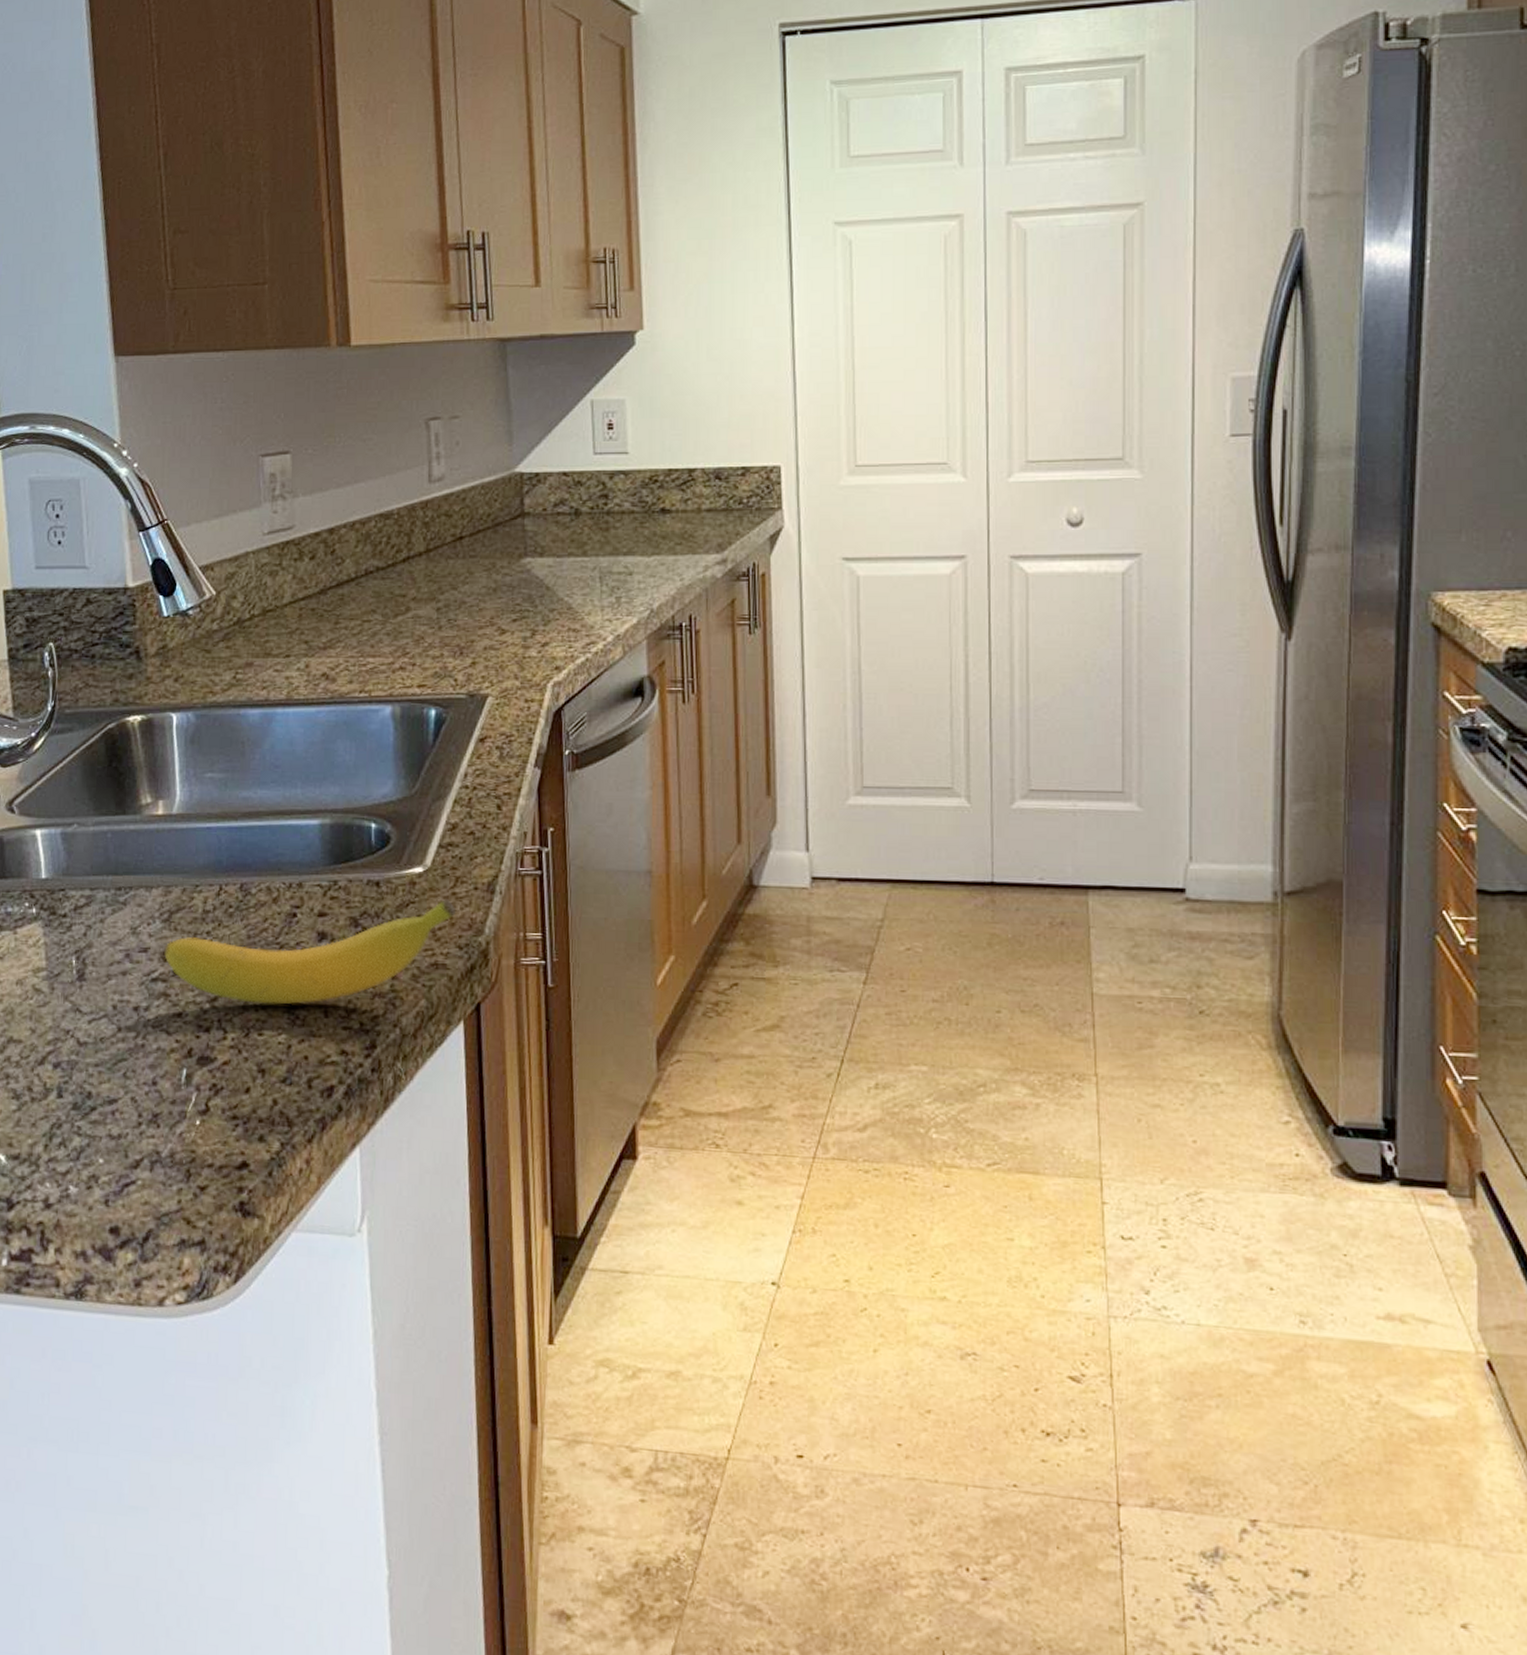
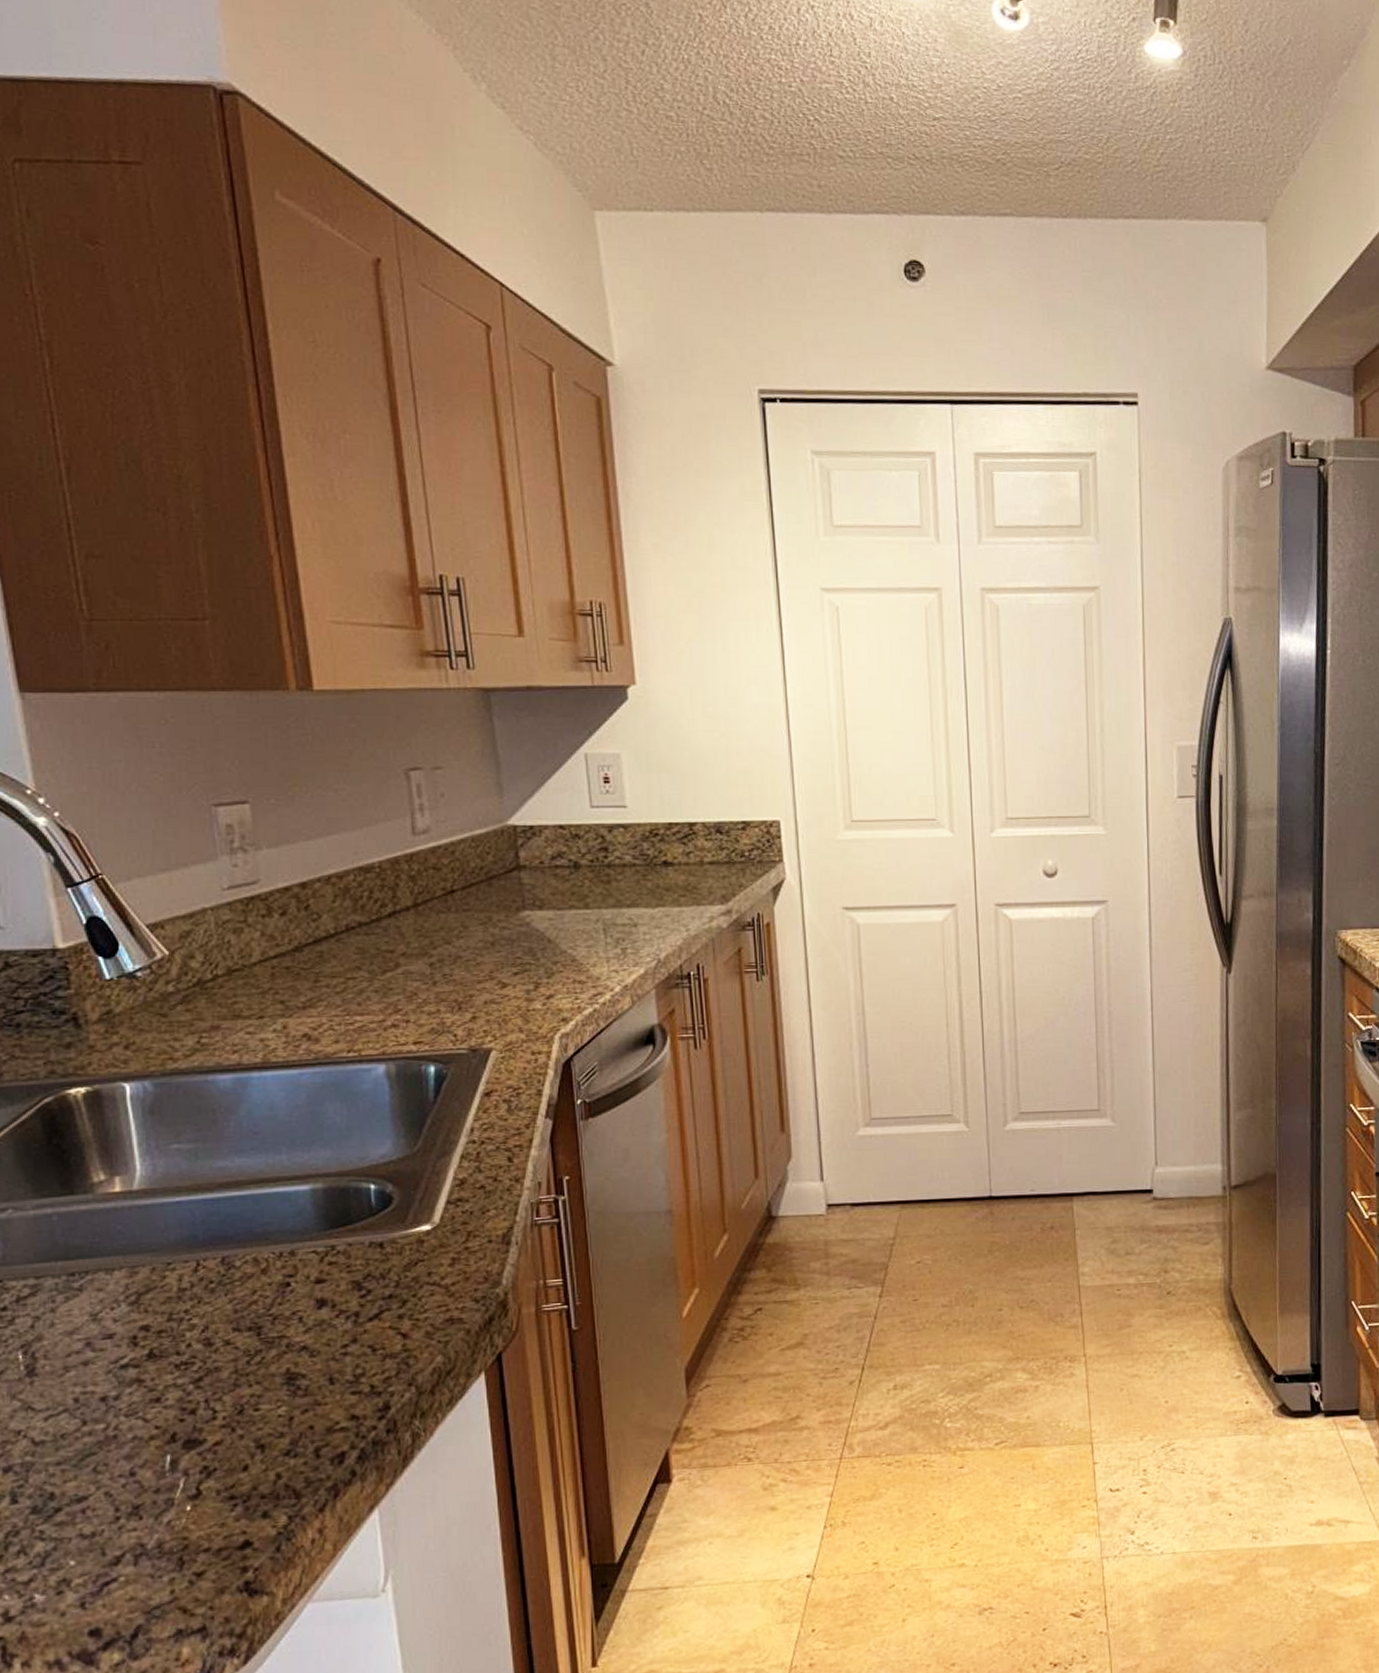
banana: present [163,898,457,1005] -> none [132,1253,471,1379]

